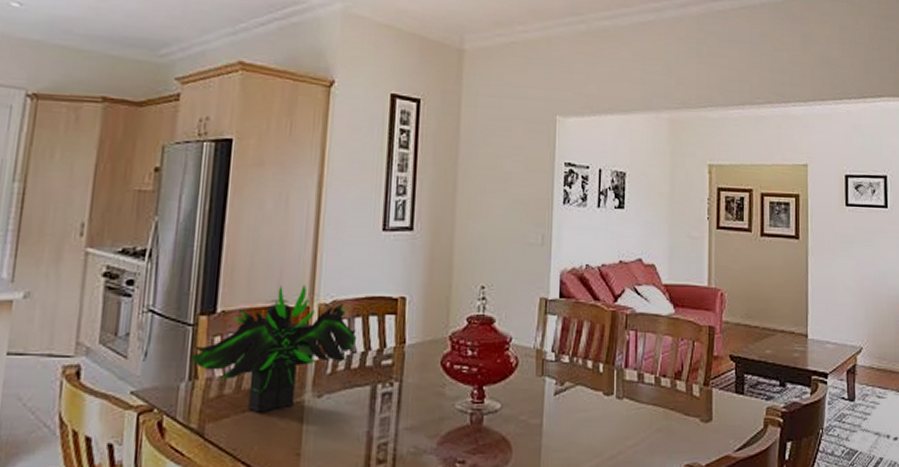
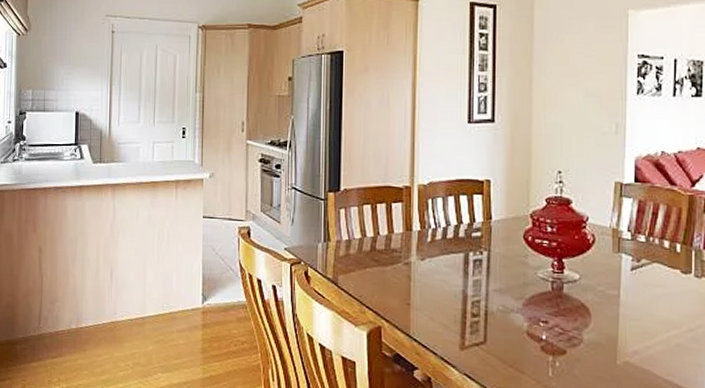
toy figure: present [189,284,356,413] -> none [323,168,450,270]

